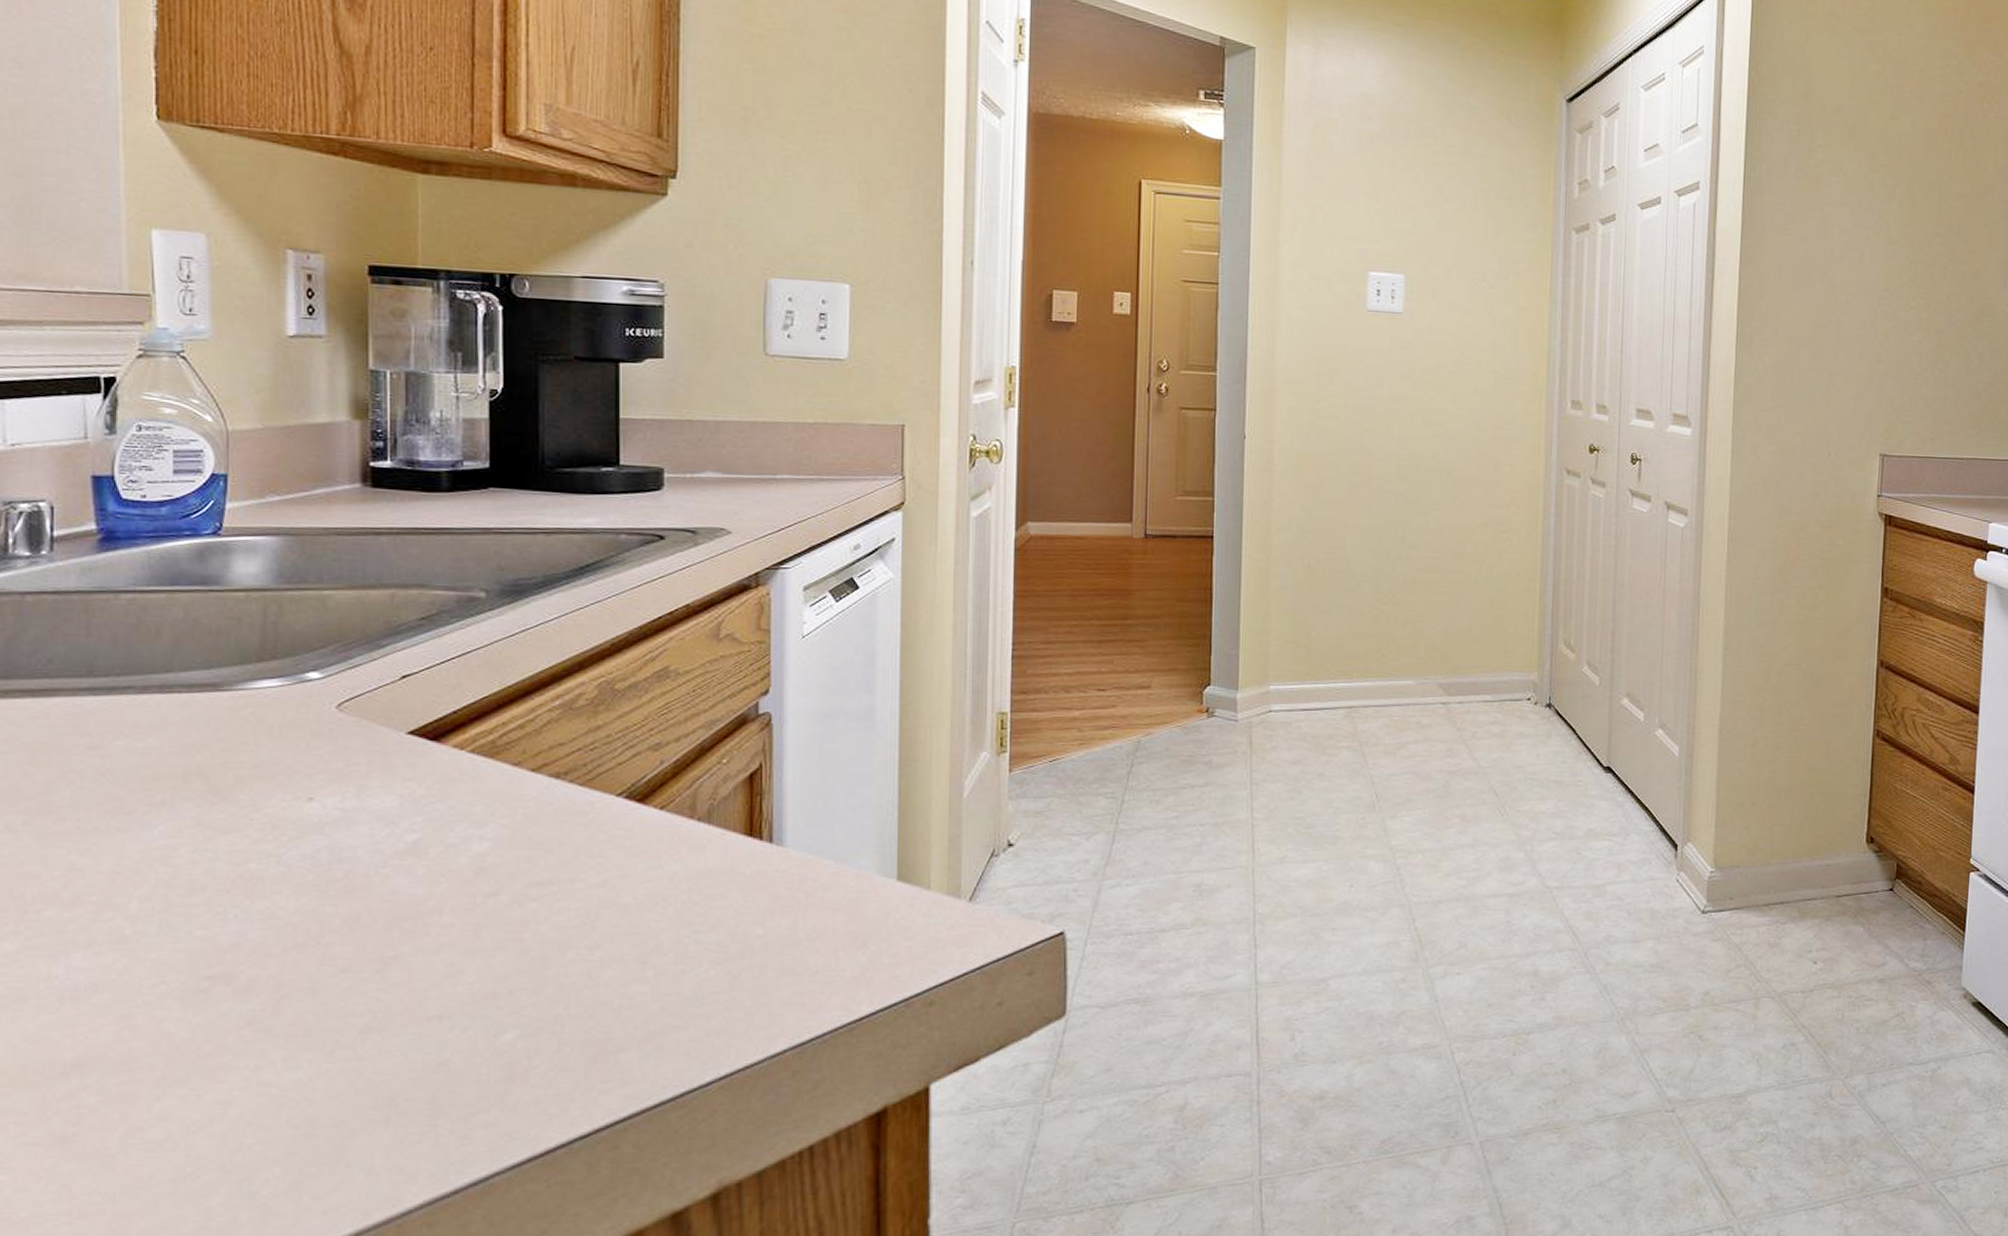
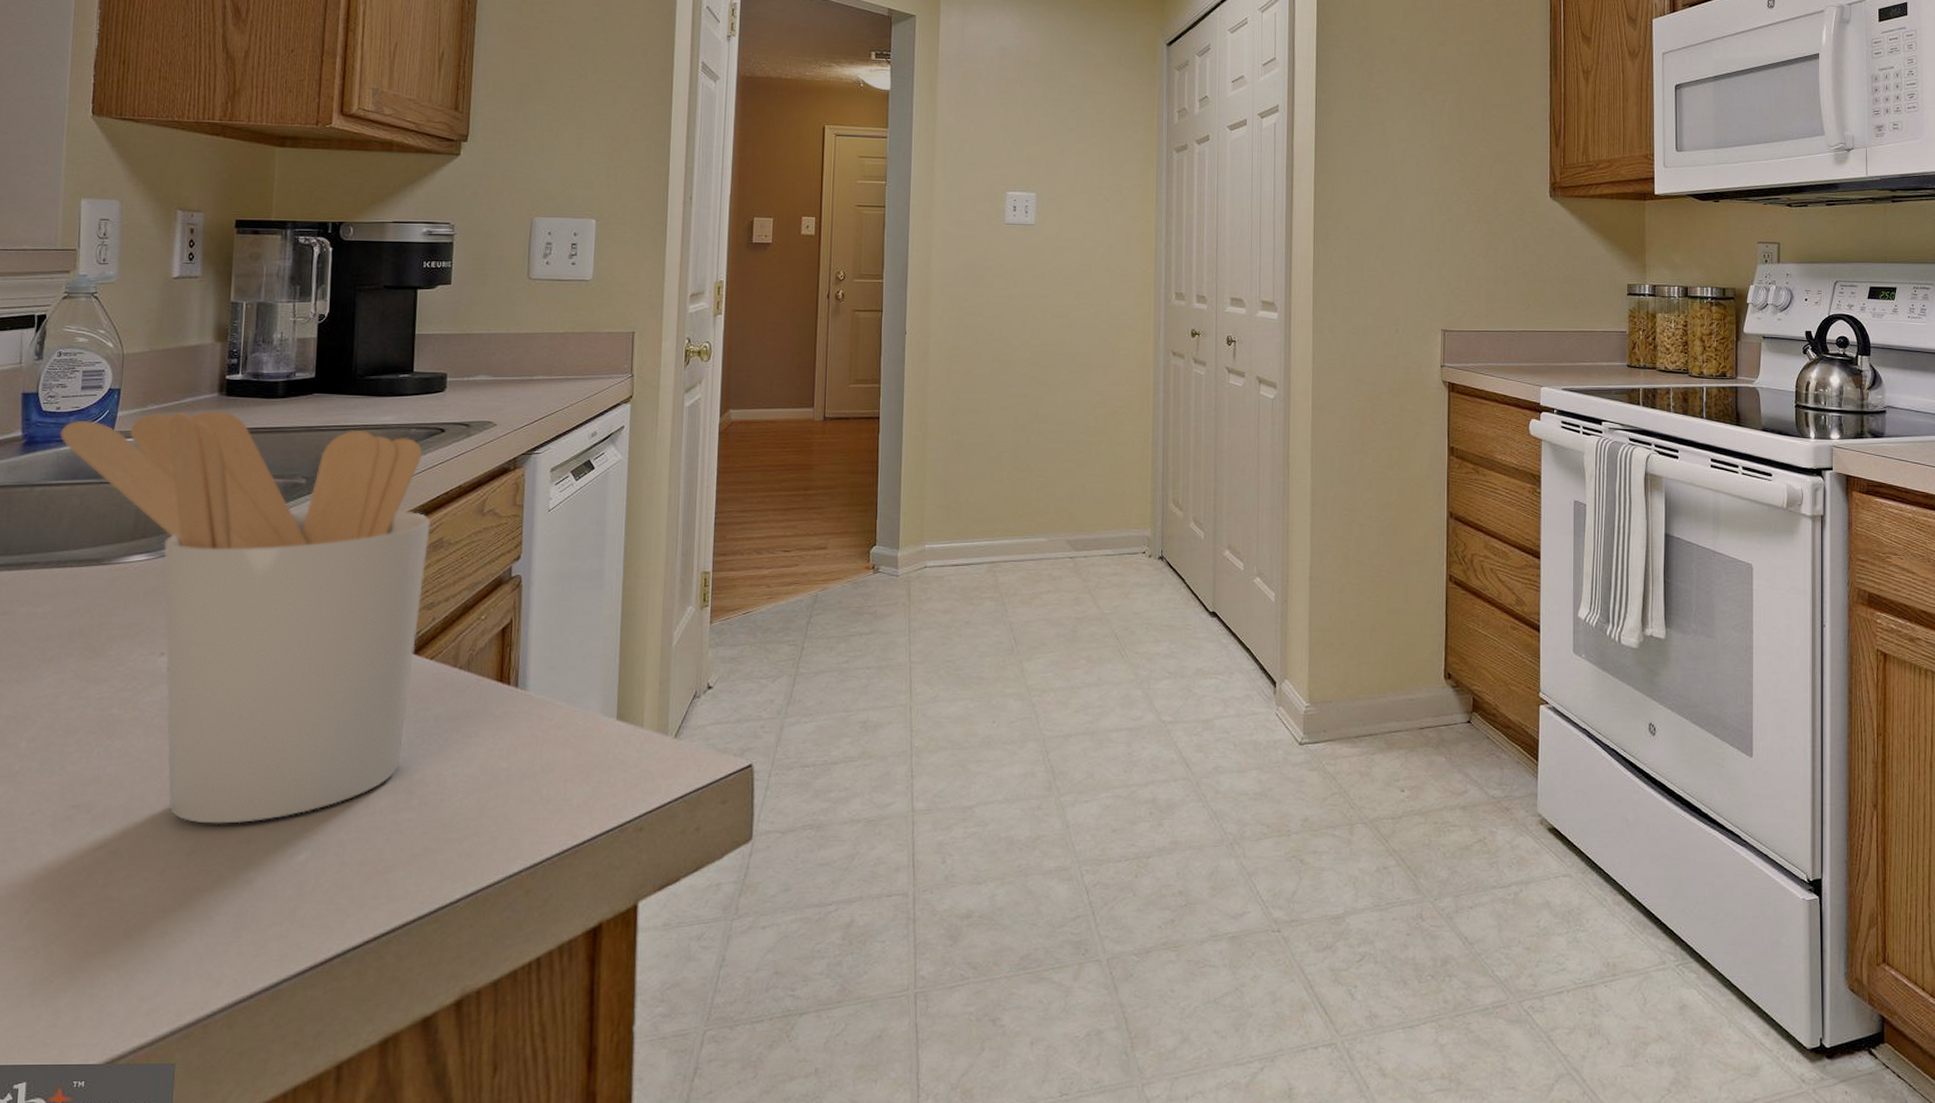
utensil holder: none [148,505,652,998] -> present [59,410,431,824]

